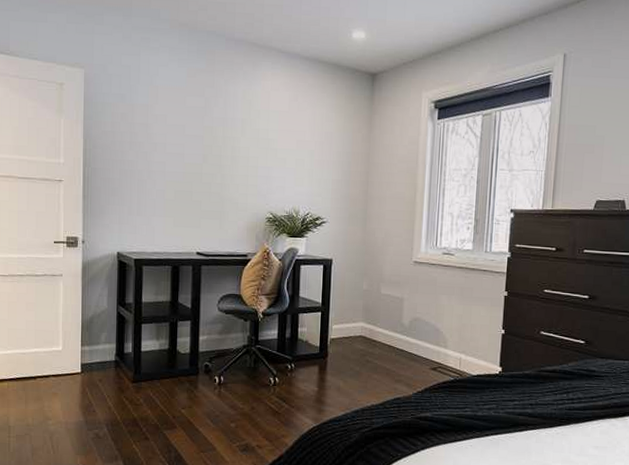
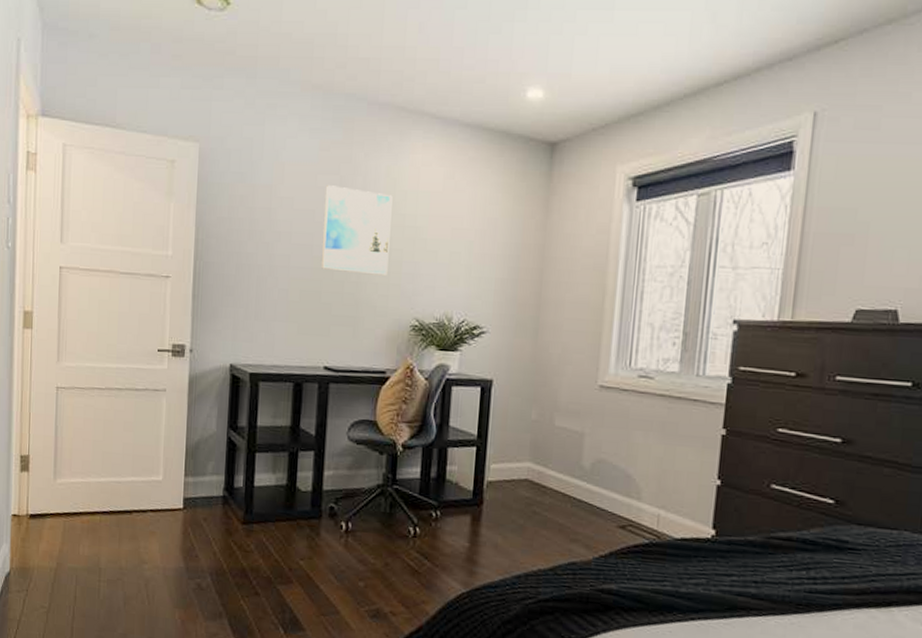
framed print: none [191,105,248,178] -> present [320,185,393,276]

